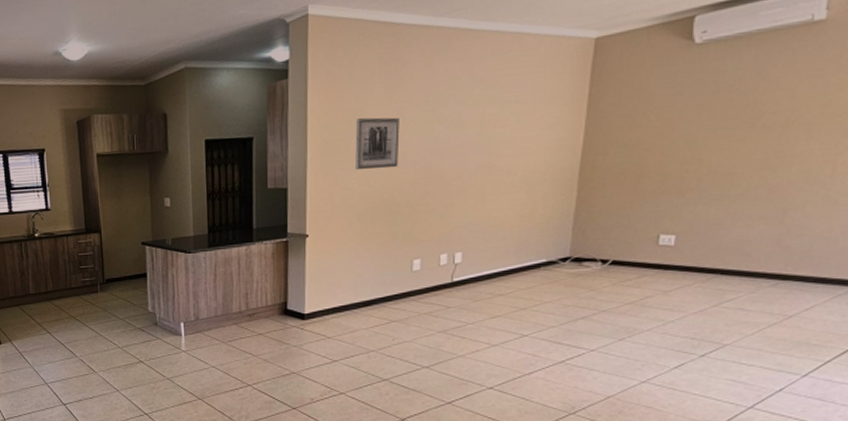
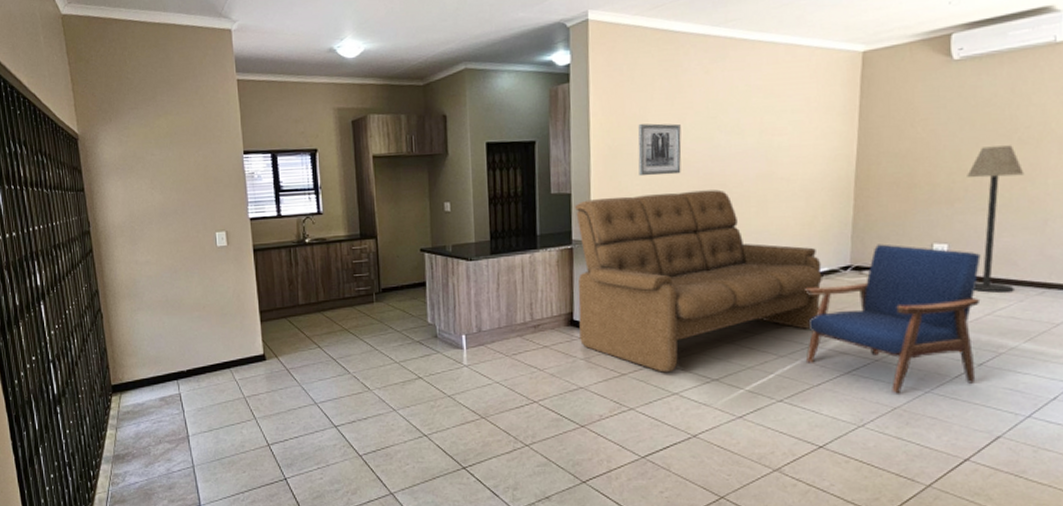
sofa: none [291,182,539,360] -> present [575,190,822,373]
armchair: none [518,235,711,383] -> present [805,244,981,394]
floor lamp: none [700,132,766,284] -> present [967,145,1025,293]

